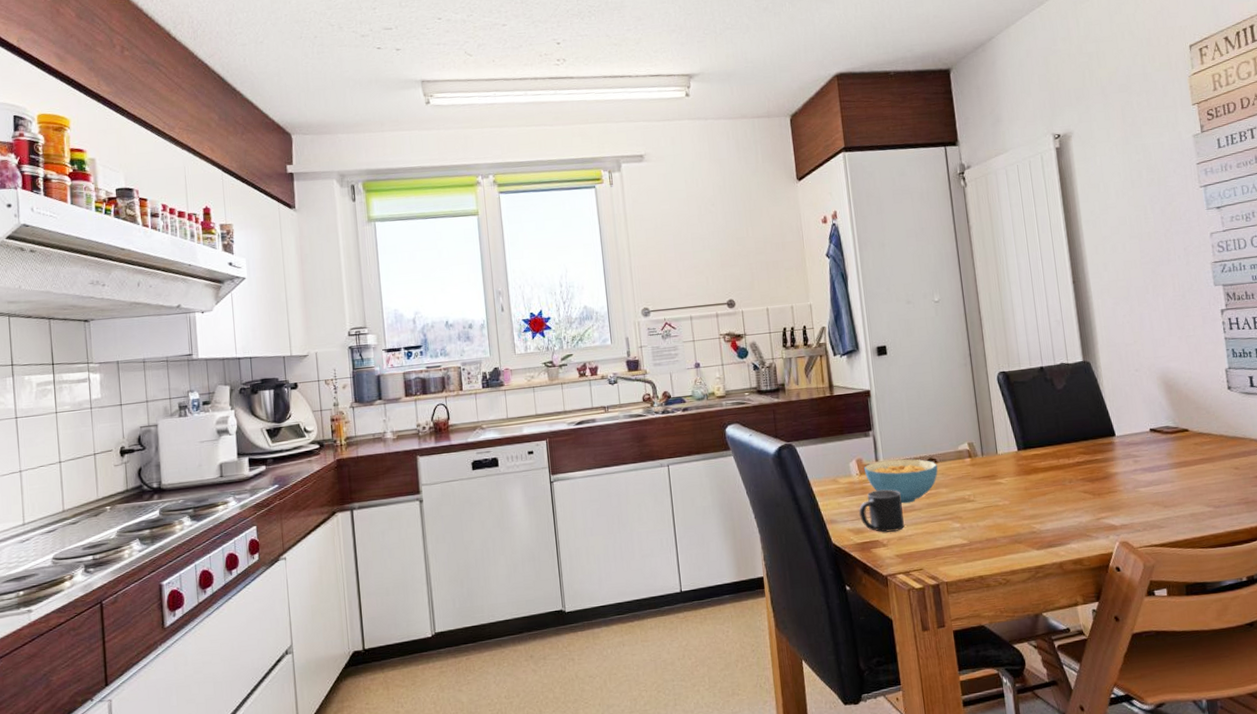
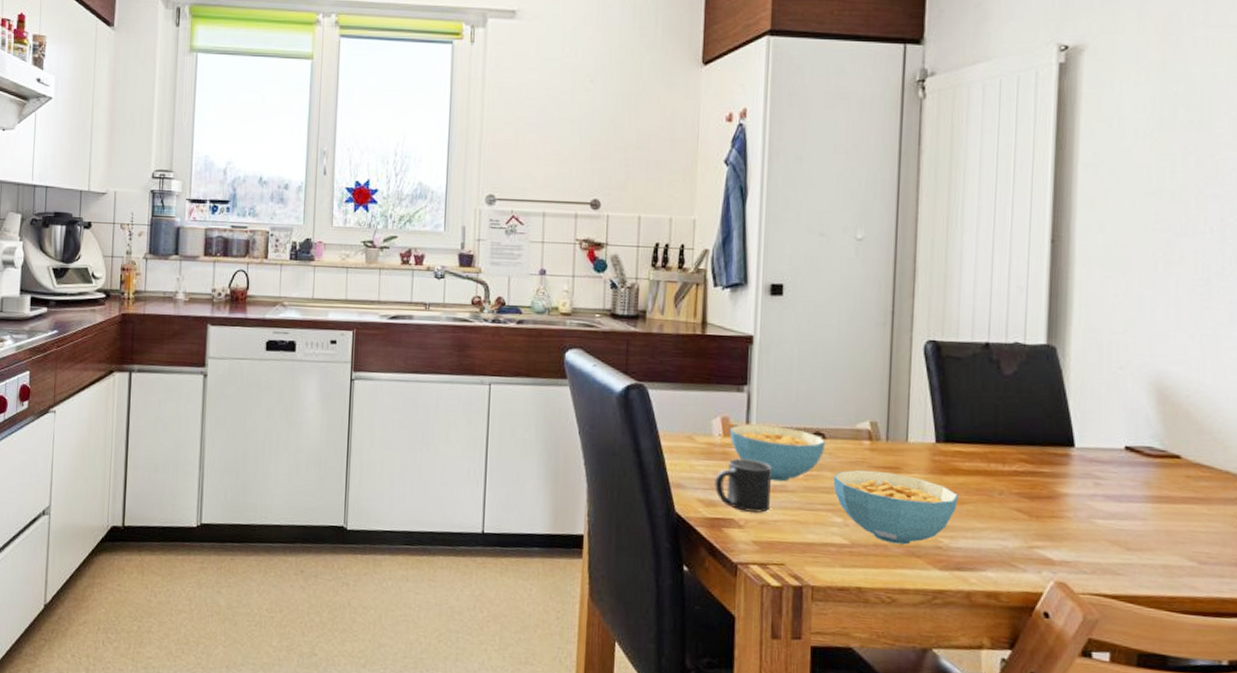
cereal bowl: none [948,480,1042,536] -> present [833,469,959,545]

